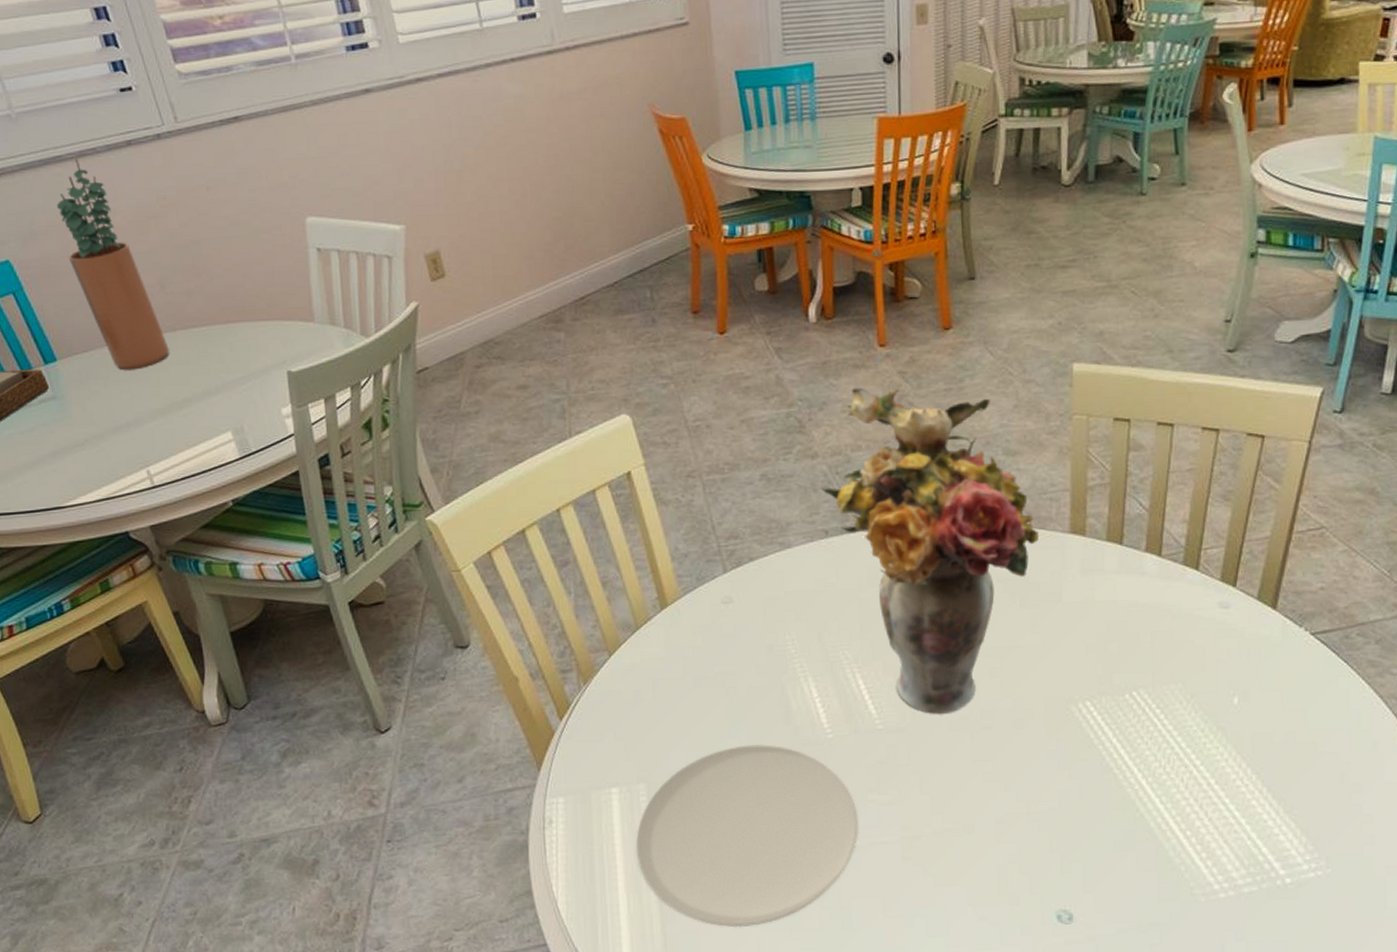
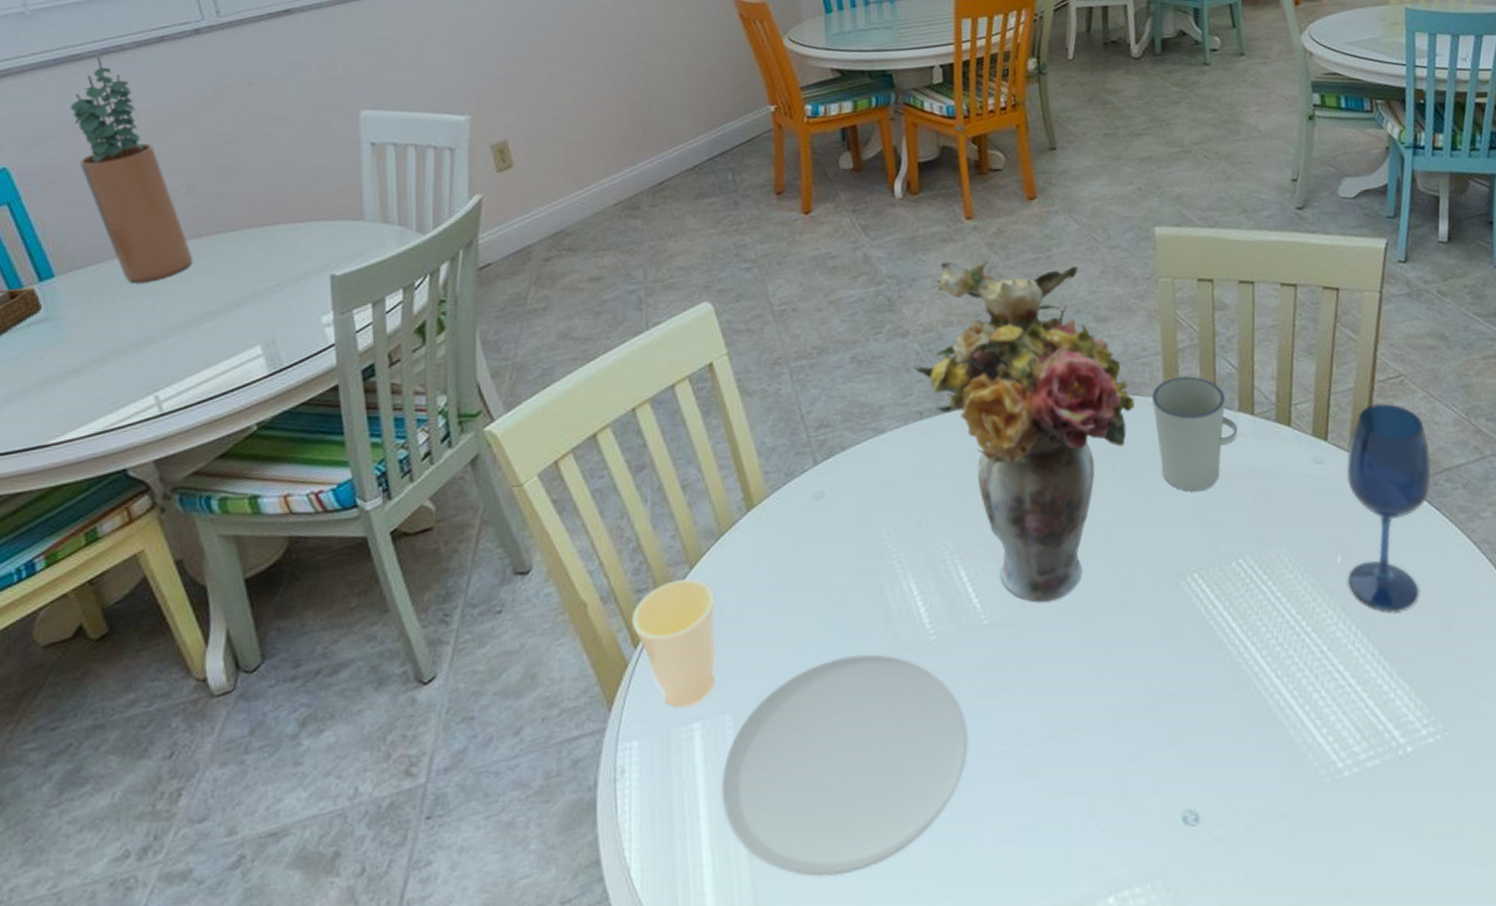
cup: none [557,663,632,774] -> present [631,577,716,708]
cup: none [1057,514,1143,625] -> present [1152,376,1238,491]
wineglass: none [1243,553,1344,754] -> present [1346,403,1431,612]

